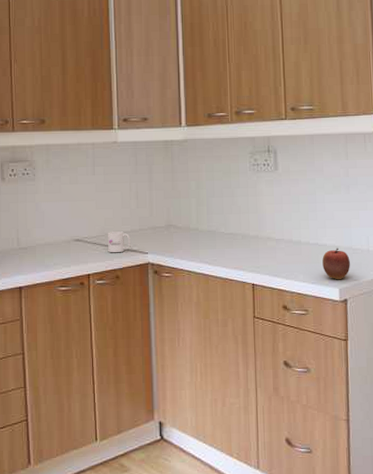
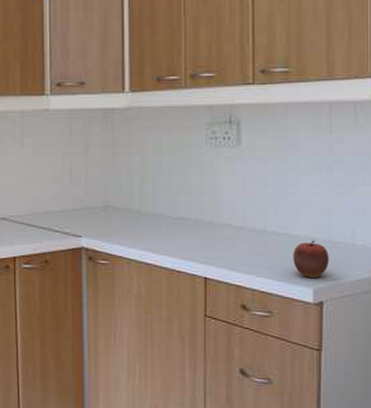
mug: present [108,231,131,253] -> none [37,211,62,235]

